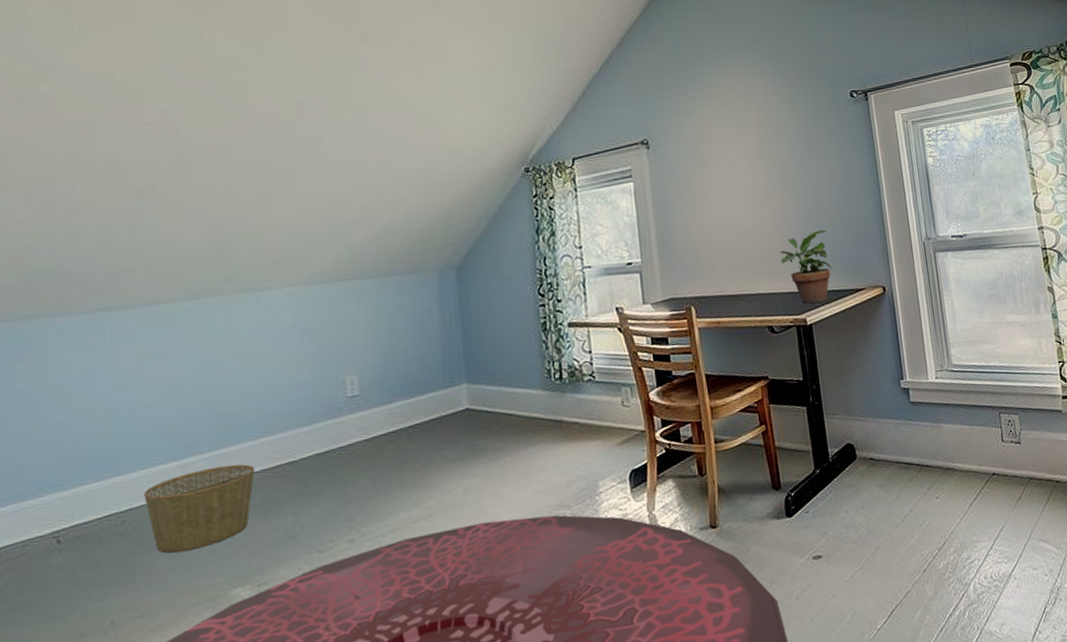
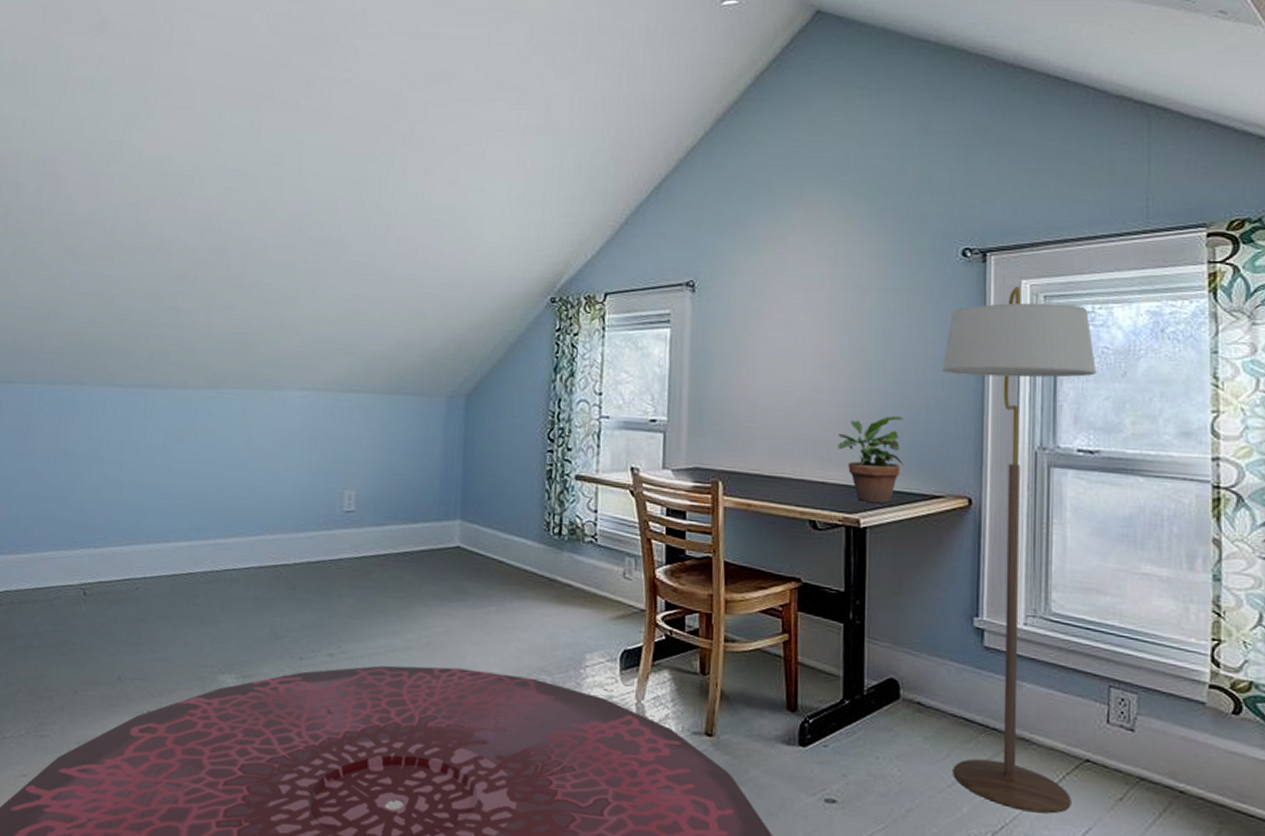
basket: present [144,464,255,553] -> none [156,554,253,629]
floor lamp: none [849,116,988,526] -> present [942,286,1096,814]

